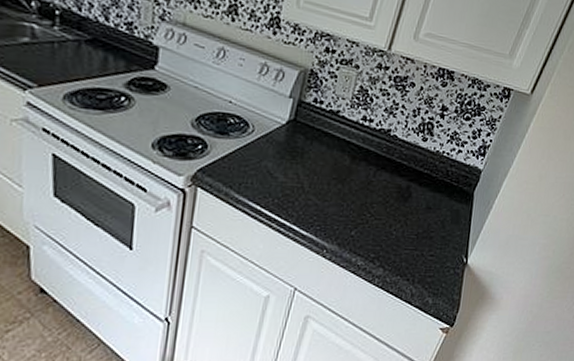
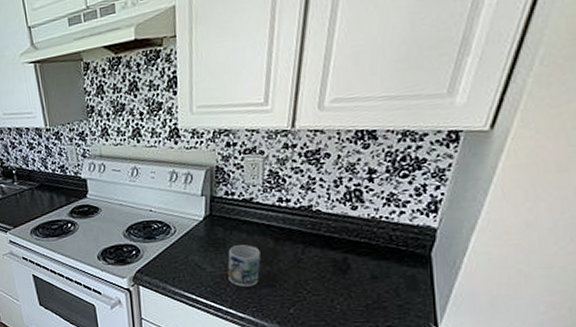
mug: none [299,157,336,204] -> present [227,245,261,288]

